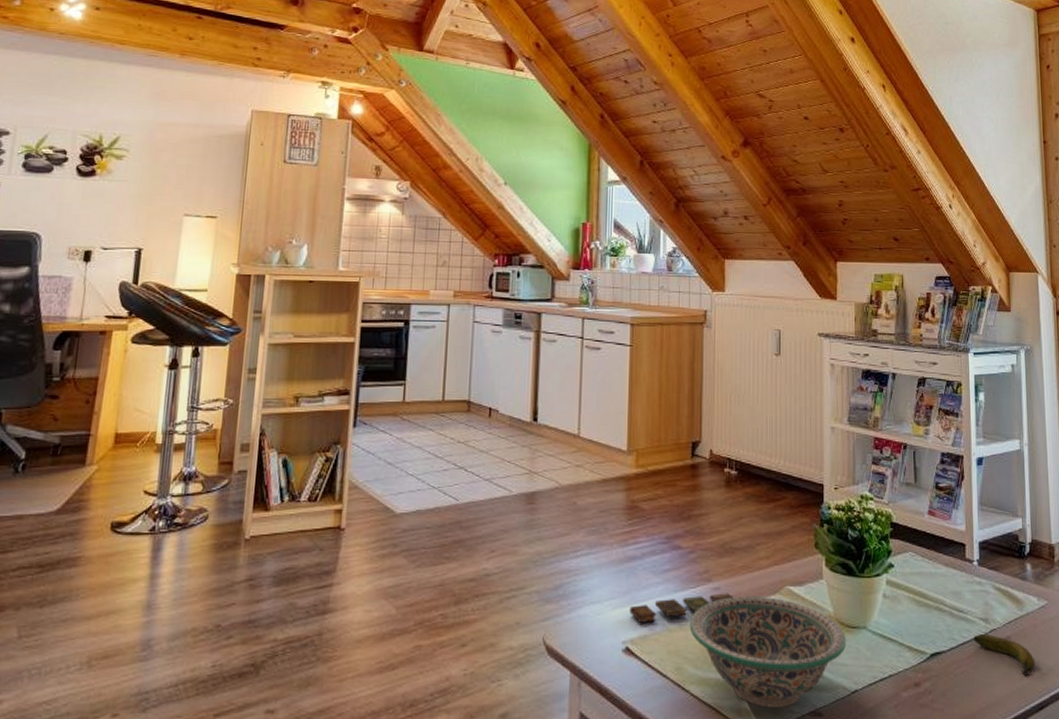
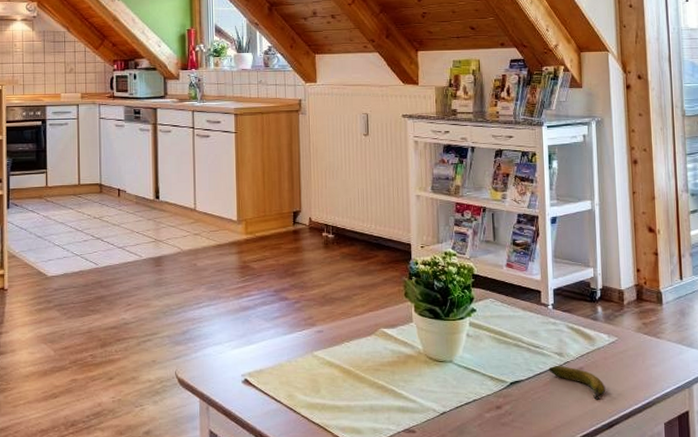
book: present [629,593,734,623] -> none [246,335,335,360]
decorative bowl: present [689,596,847,708] -> none [298,337,435,426]

